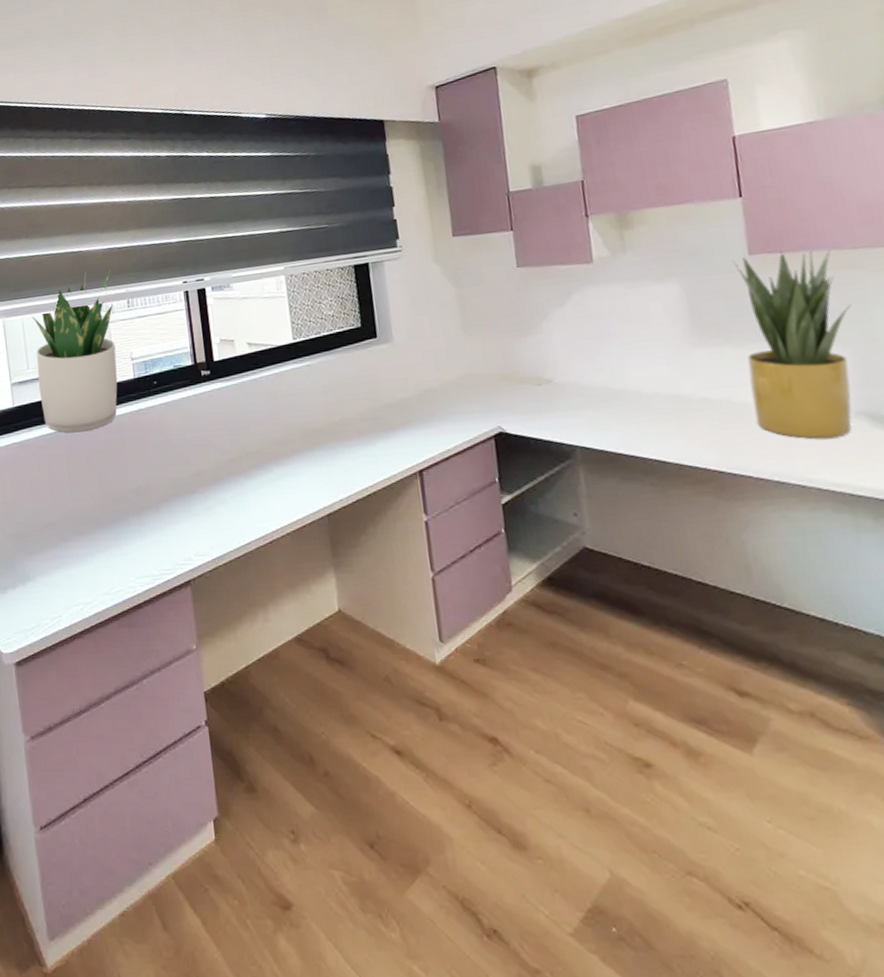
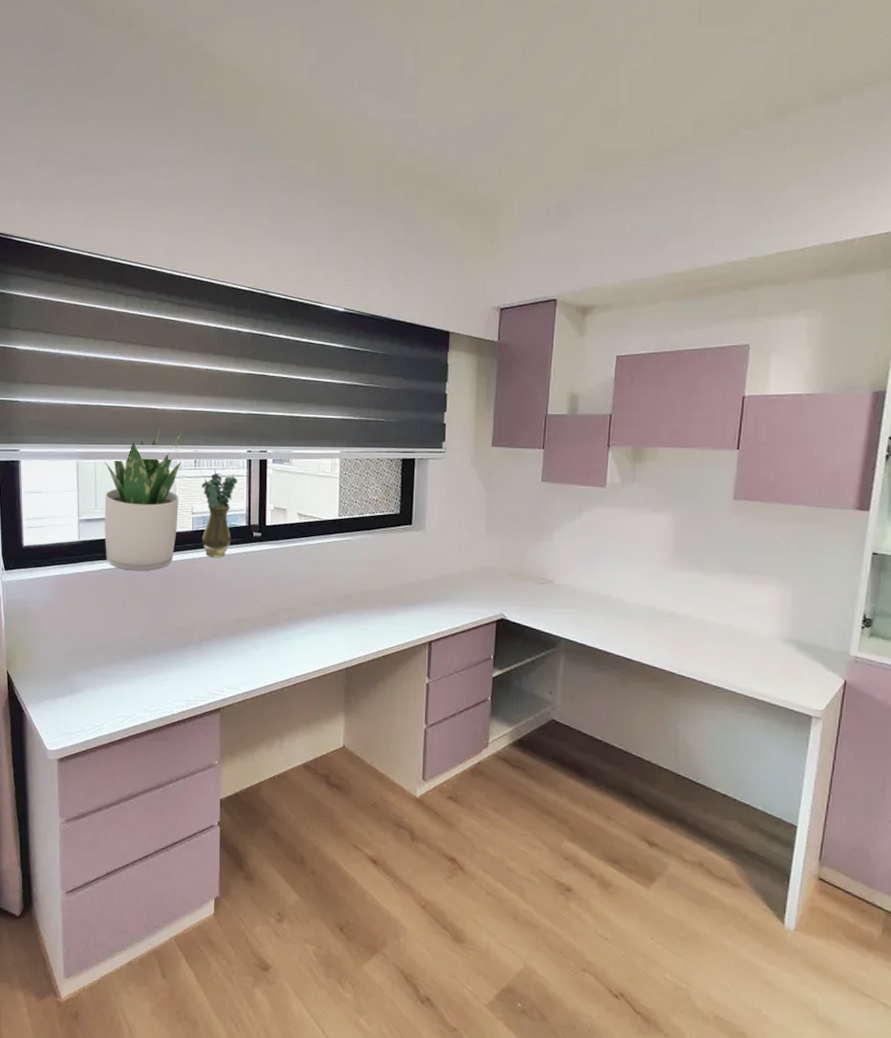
vase: none [137,306,178,406] -> present [201,469,238,558]
planter: present [732,249,852,439] -> none [709,500,805,658]

